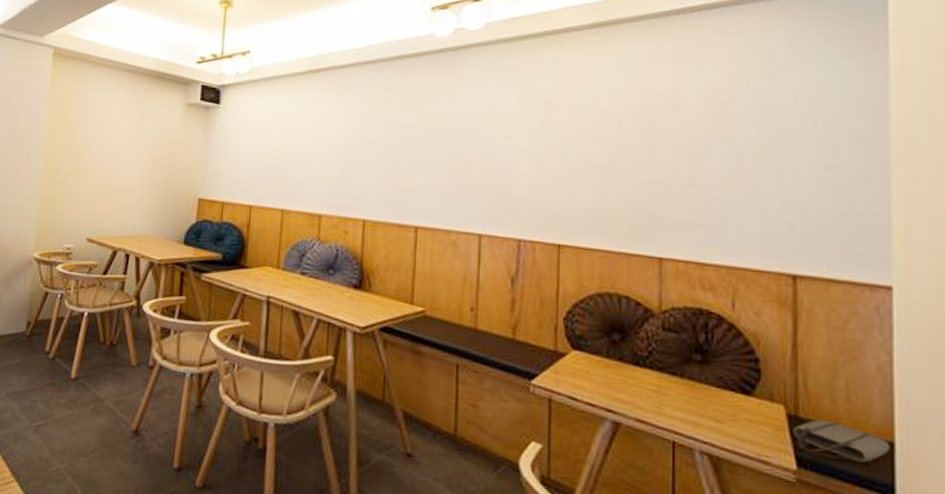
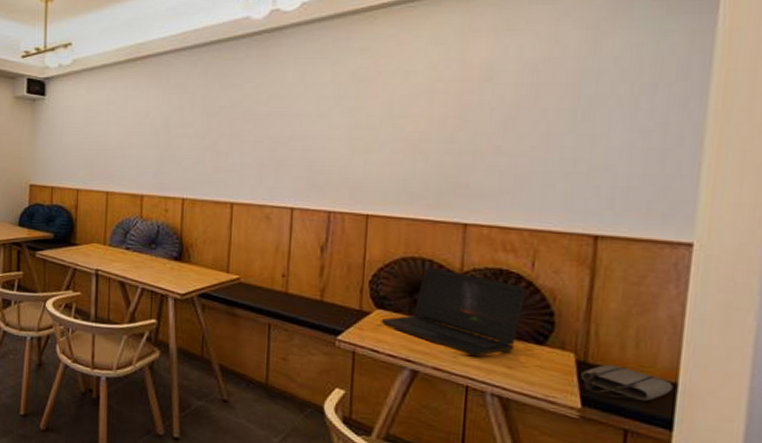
laptop computer: none [578,303,729,408] -> present [381,266,527,357]

